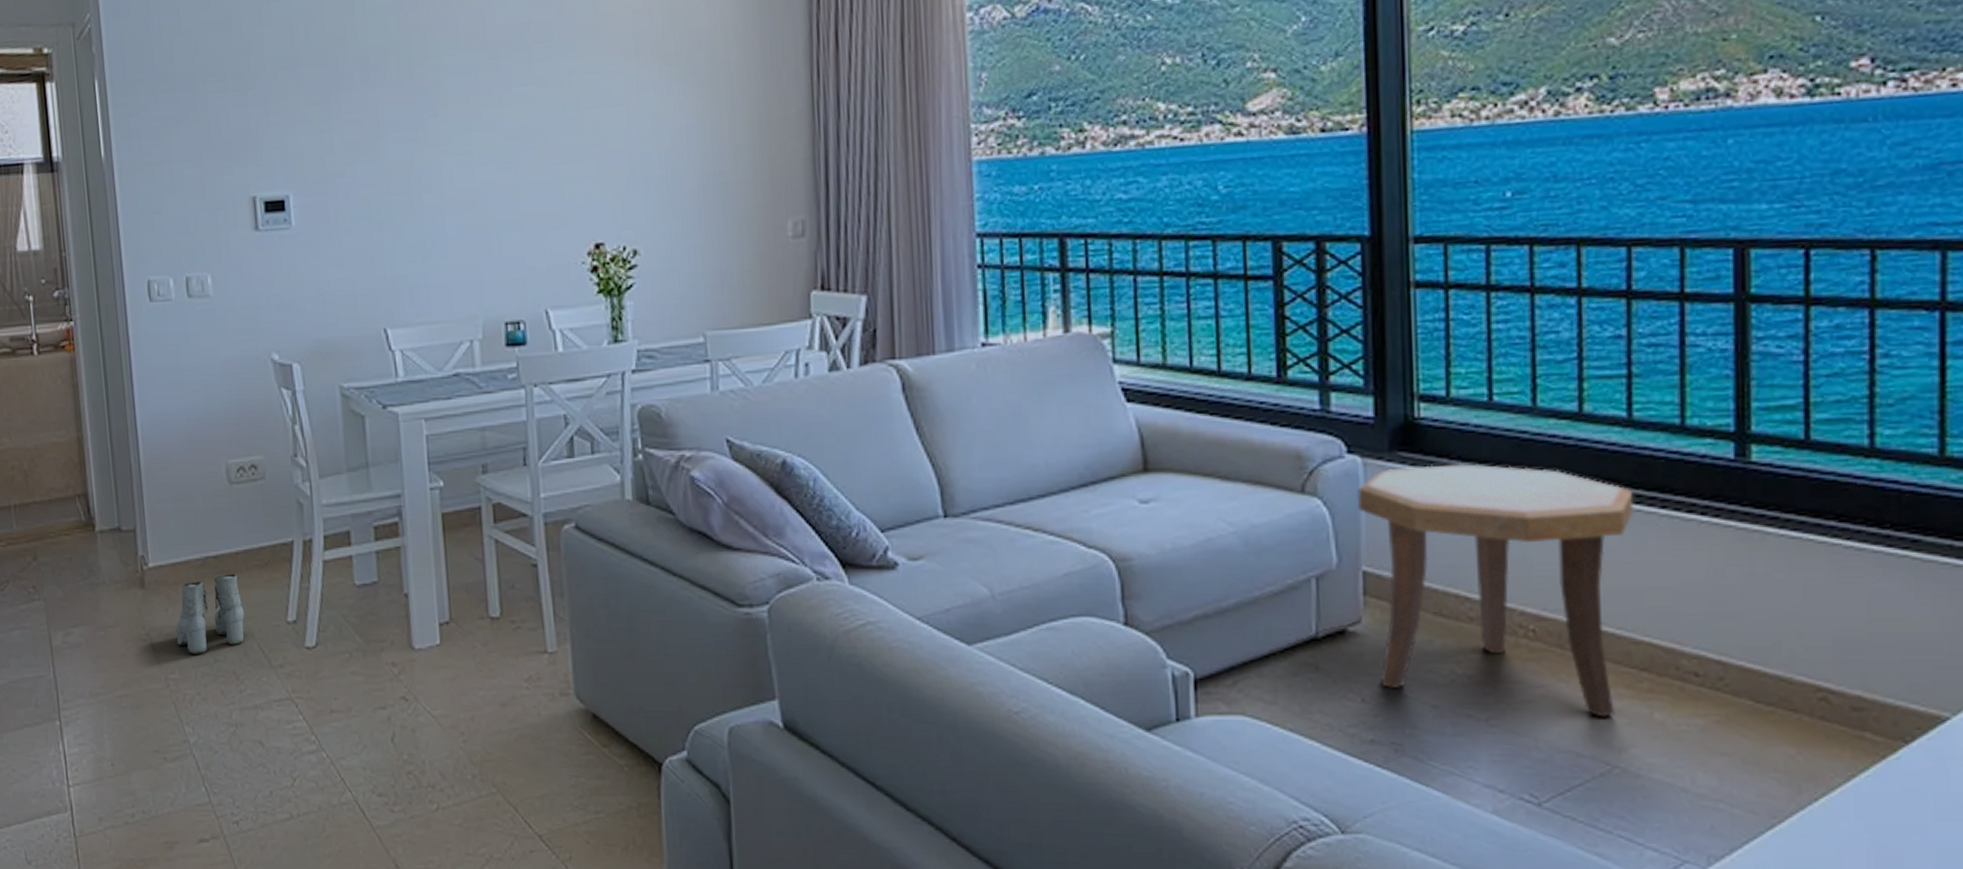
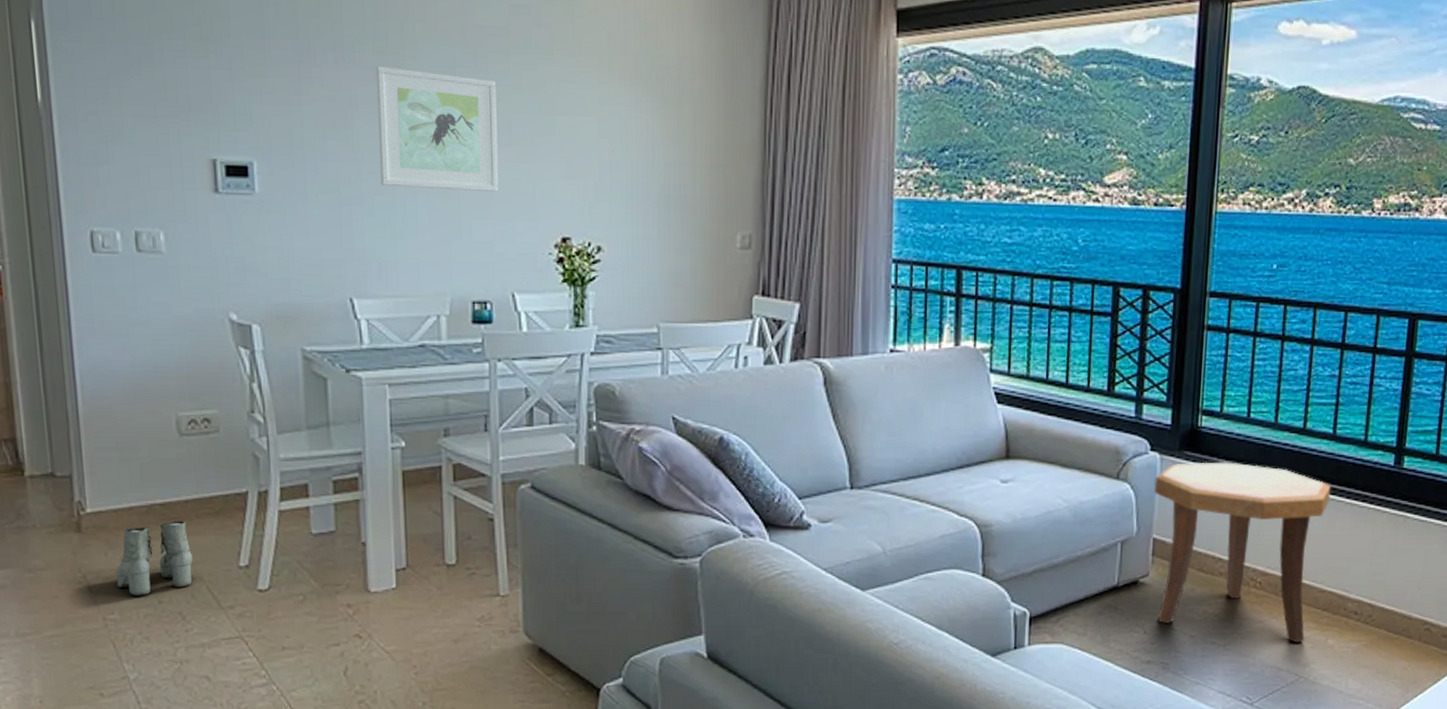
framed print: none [400,80,527,206] -> present [376,65,499,191]

